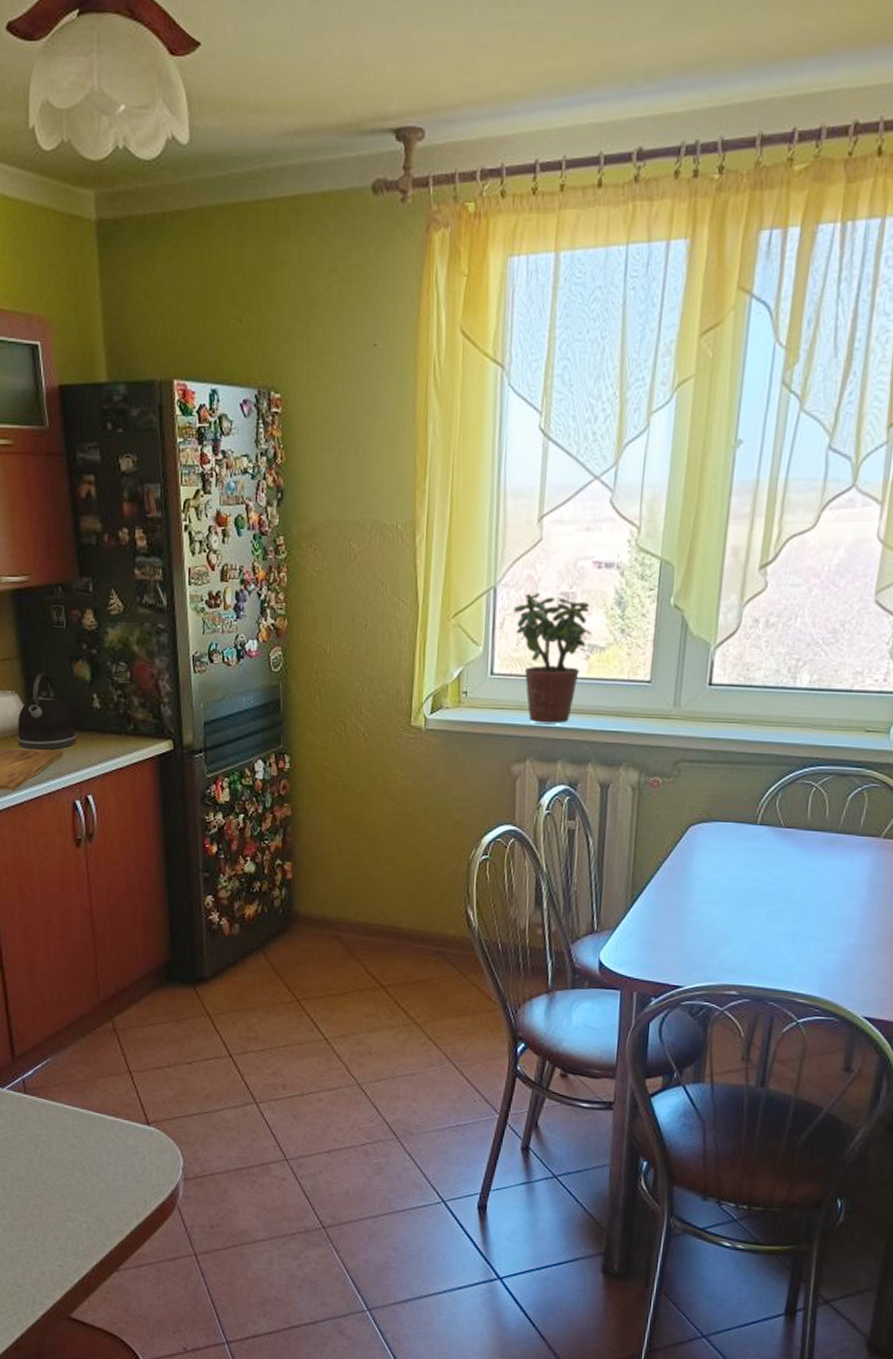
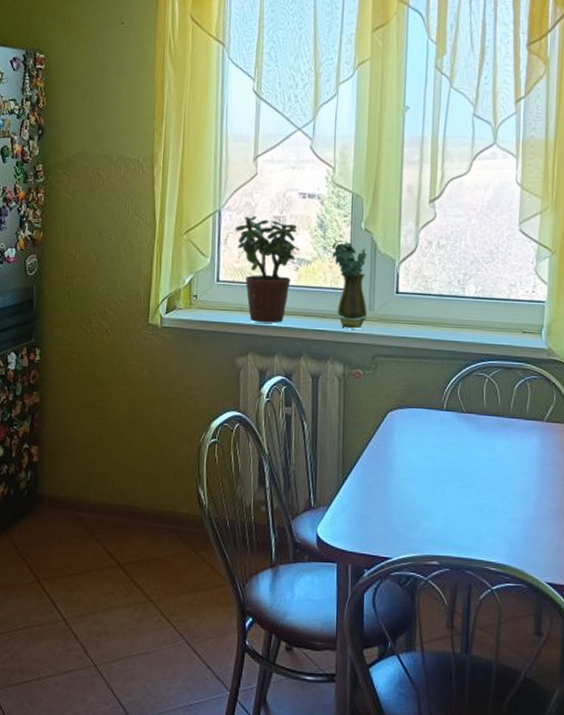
vase: none [631,616,675,729] -> present [332,237,368,329]

